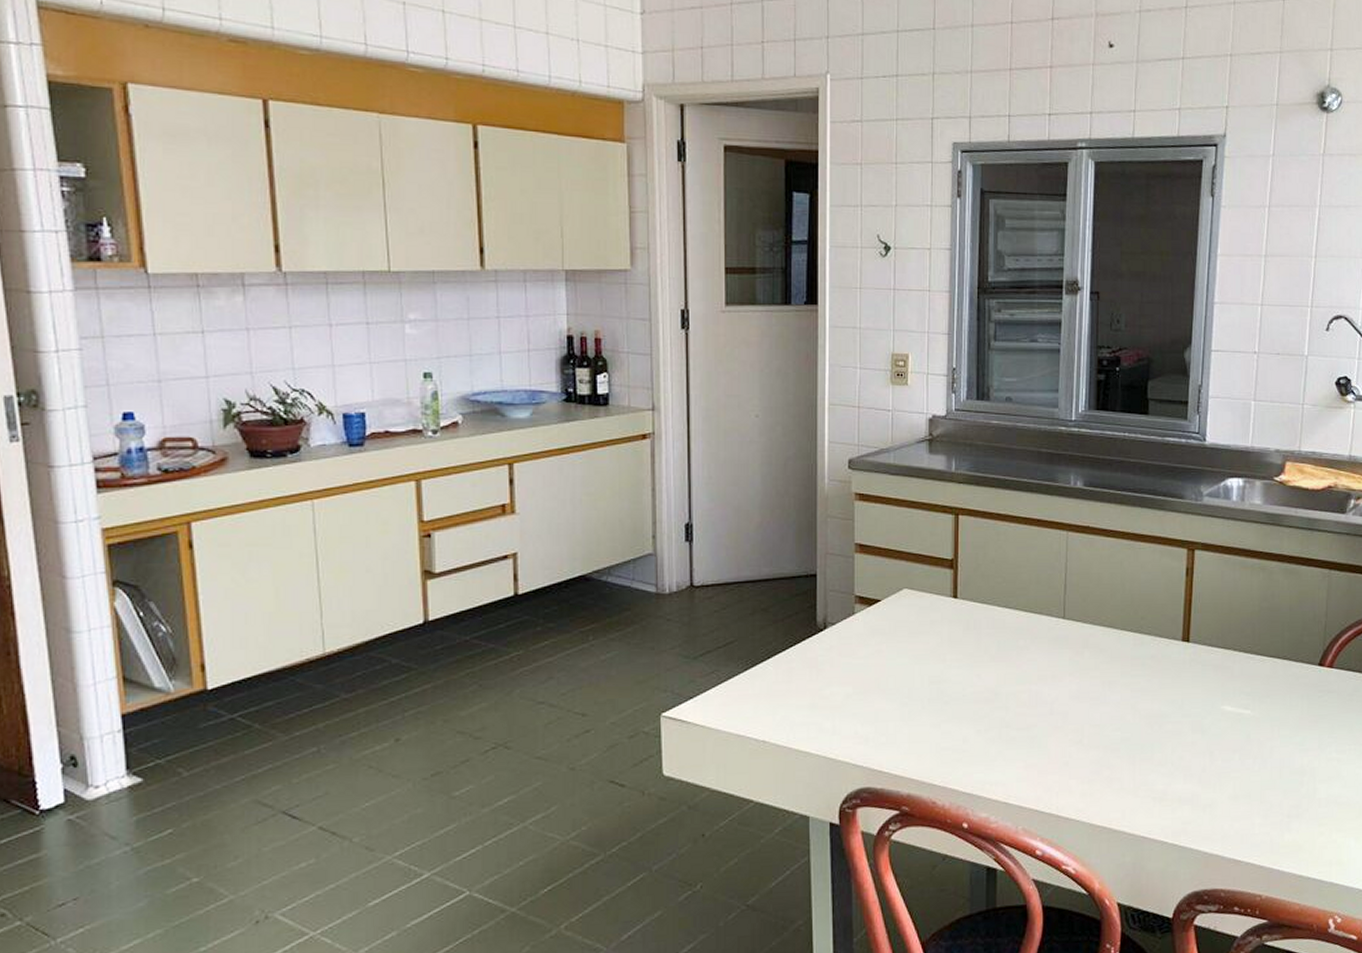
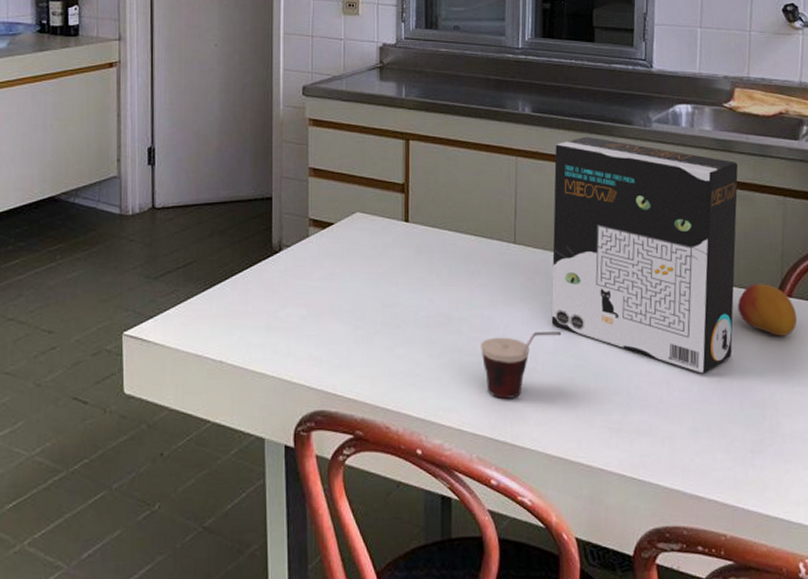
cup: none [1028,705,1109,772] -> present [481,332,562,399]
cereal box: none [1099,510,1286,743] -> present [551,136,738,374]
fruit: none [1281,655,1337,706] -> present [738,284,797,336]

